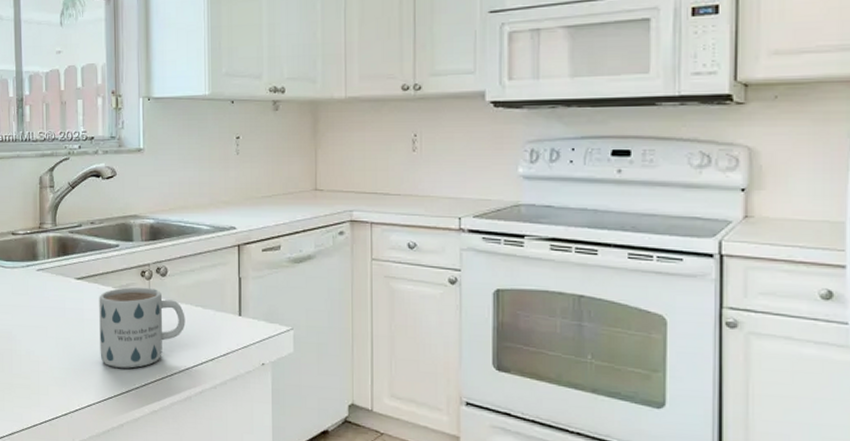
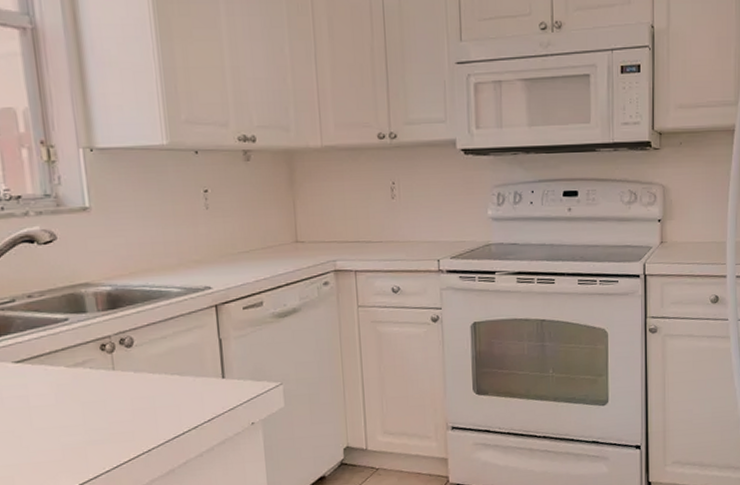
mug: present [99,287,186,368] -> none [47,361,161,454]

